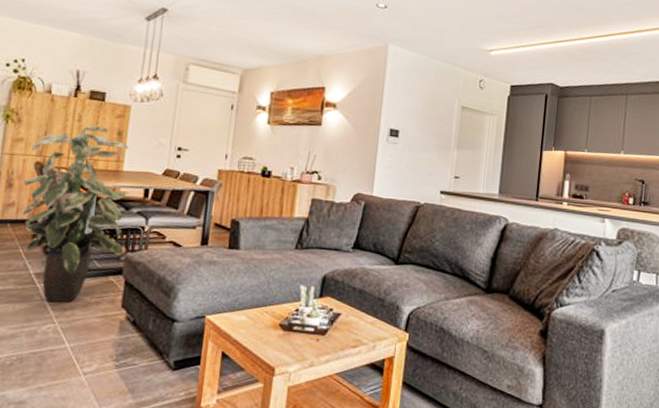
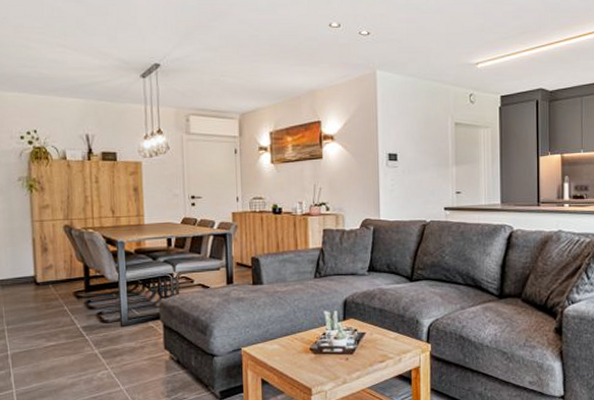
indoor plant: present [22,125,129,303] -> none [56,185,157,351]

